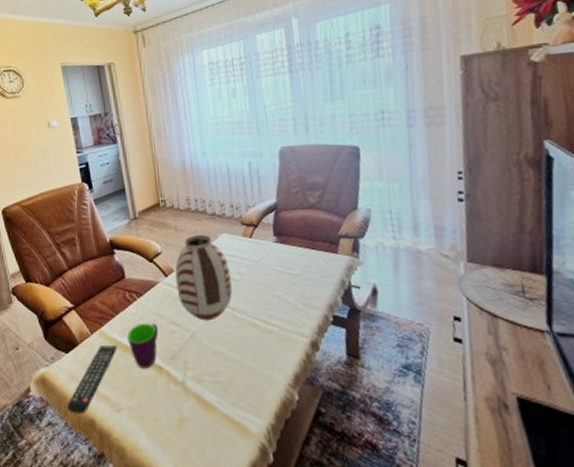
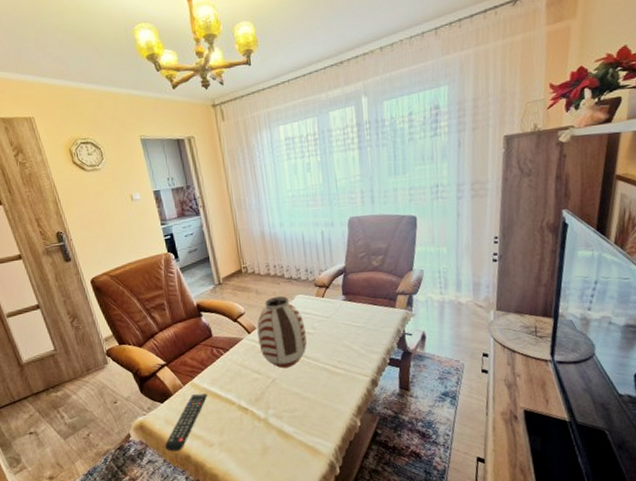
mug: present [127,323,159,369] -> none [216,373,244,411]

